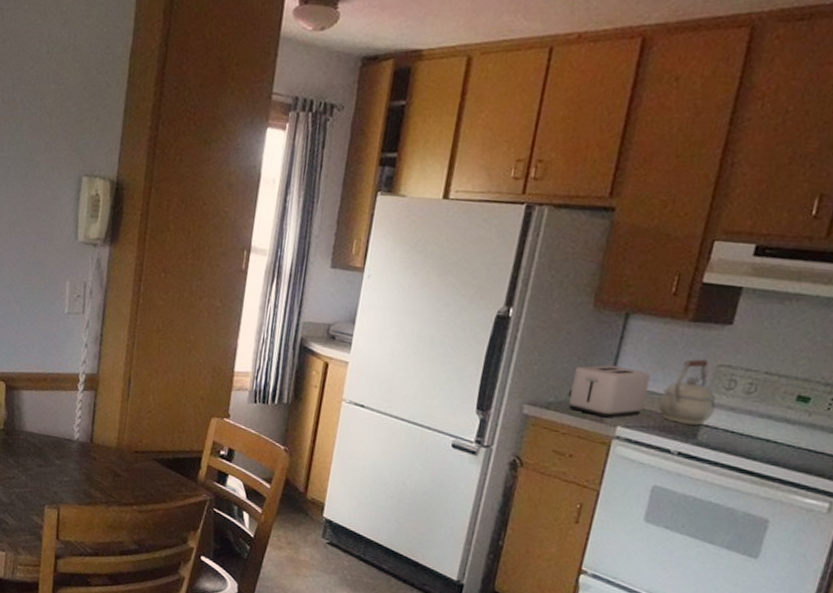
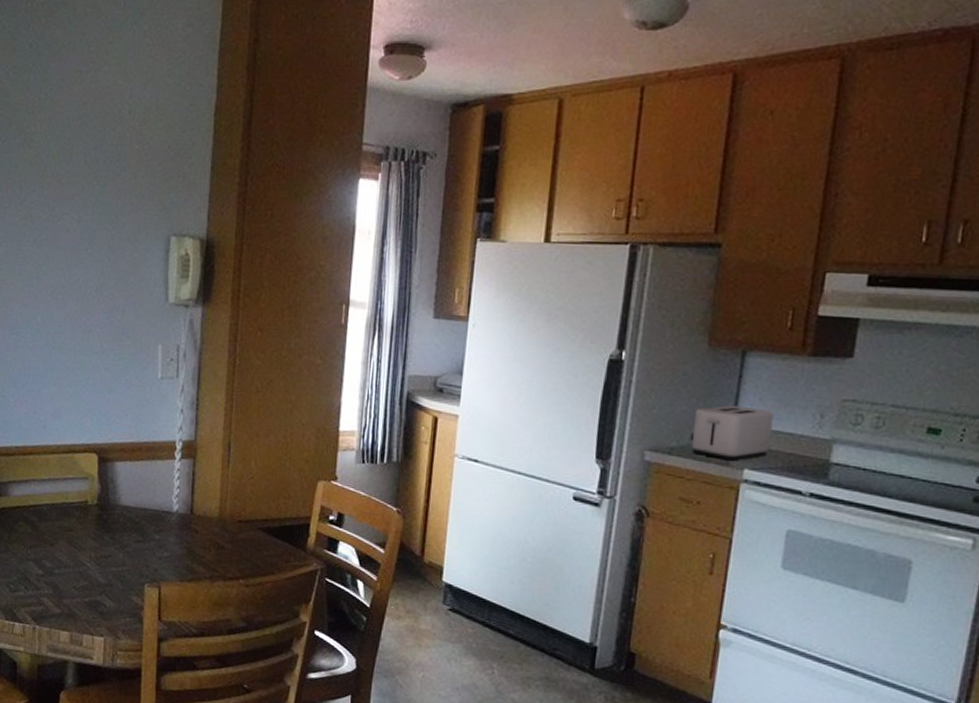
kettle: present [658,359,716,426] -> none [785,394,843,464]

